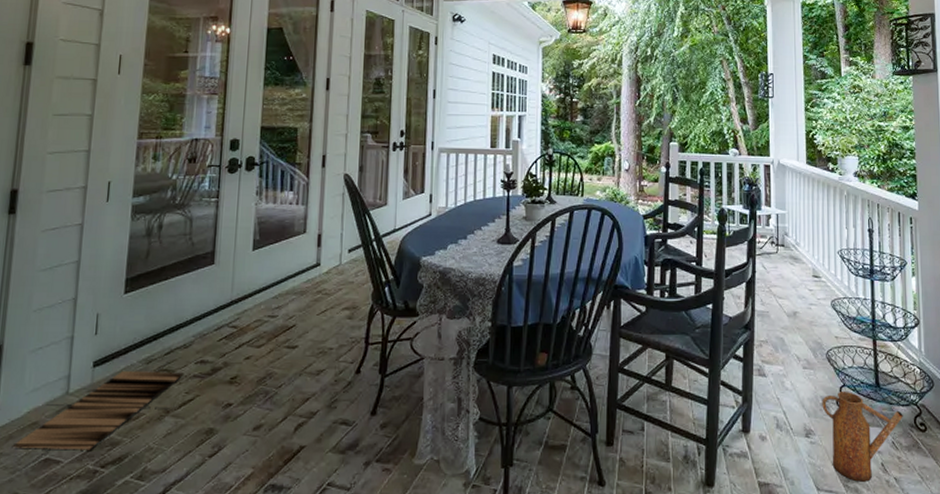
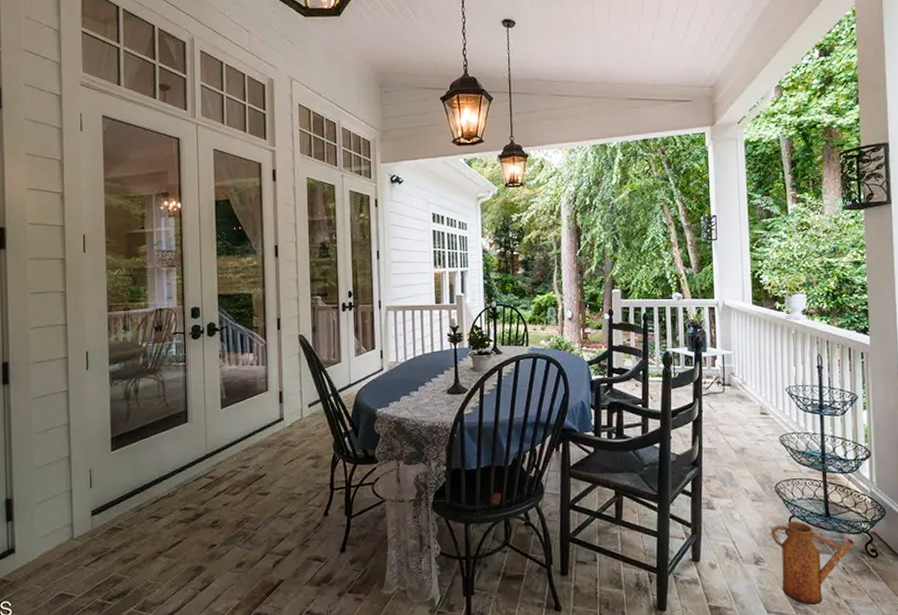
doormat: present [10,361,184,472] -> none [30,509,171,605]

